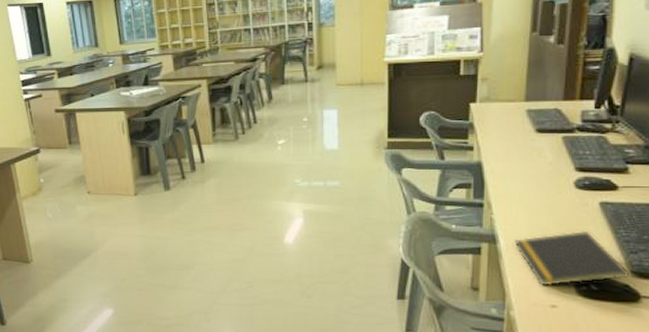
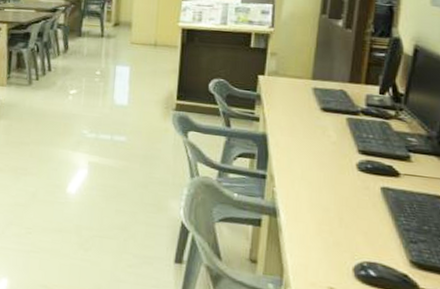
notepad: present [514,230,629,286] -> none [295,213,408,269]

